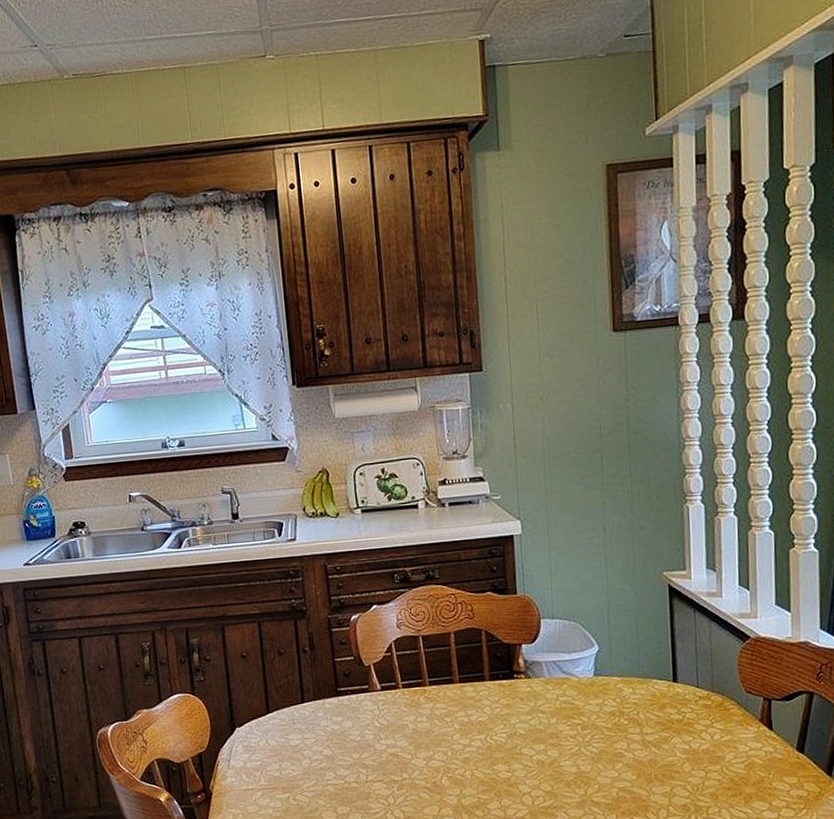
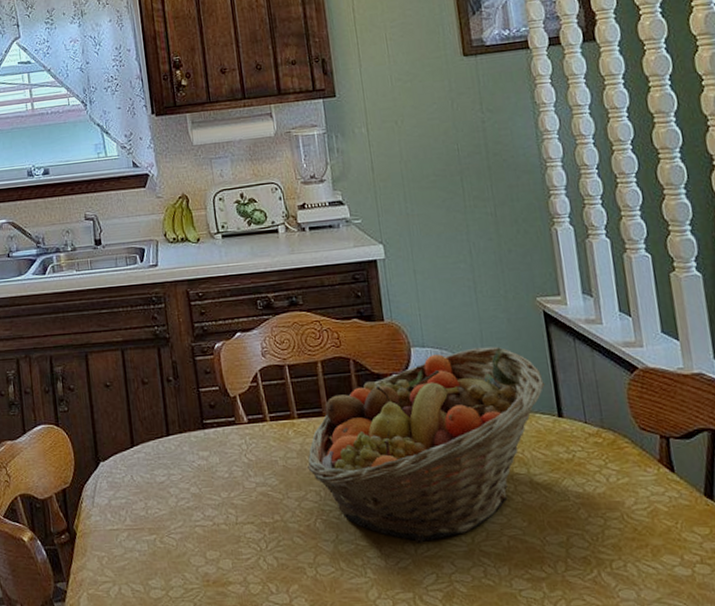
fruit basket: none [436,618,664,796] -> present [308,346,546,543]

